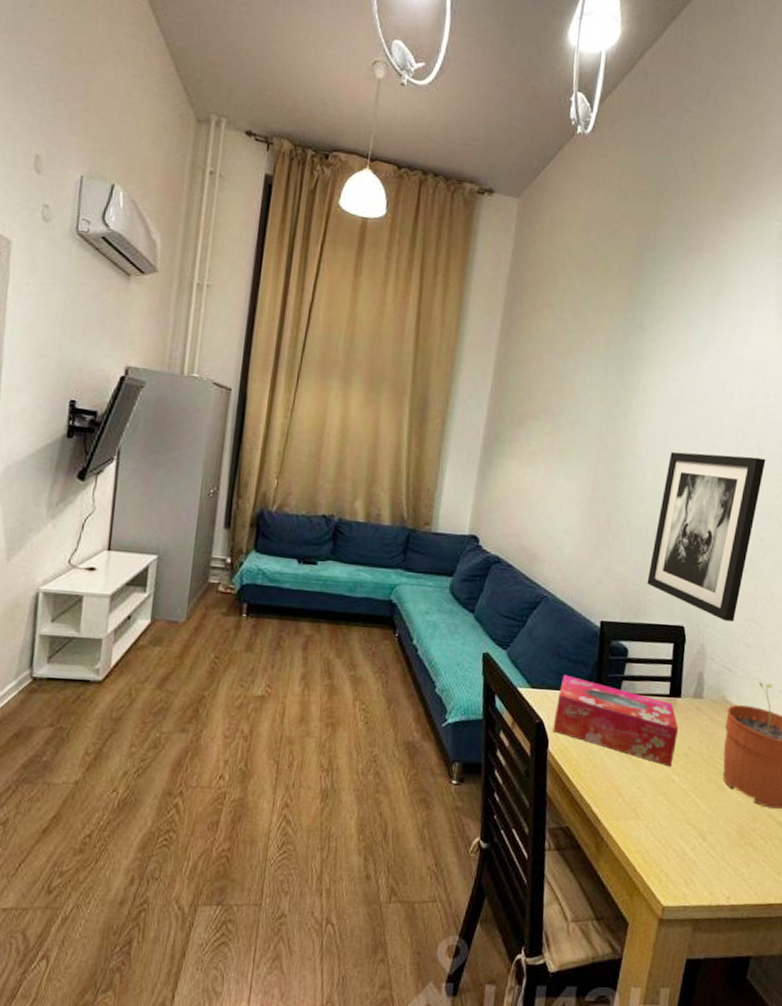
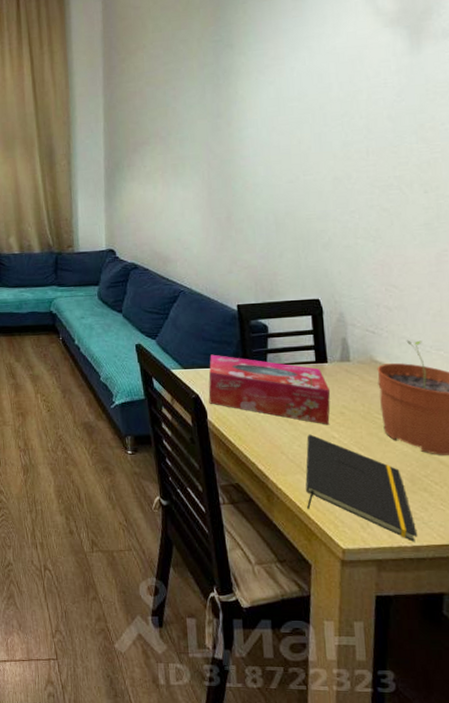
notepad: none [635,775,737,901] -> present [305,434,418,542]
wall art: present [647,451,766,623] -> none [275,135,377,290]

